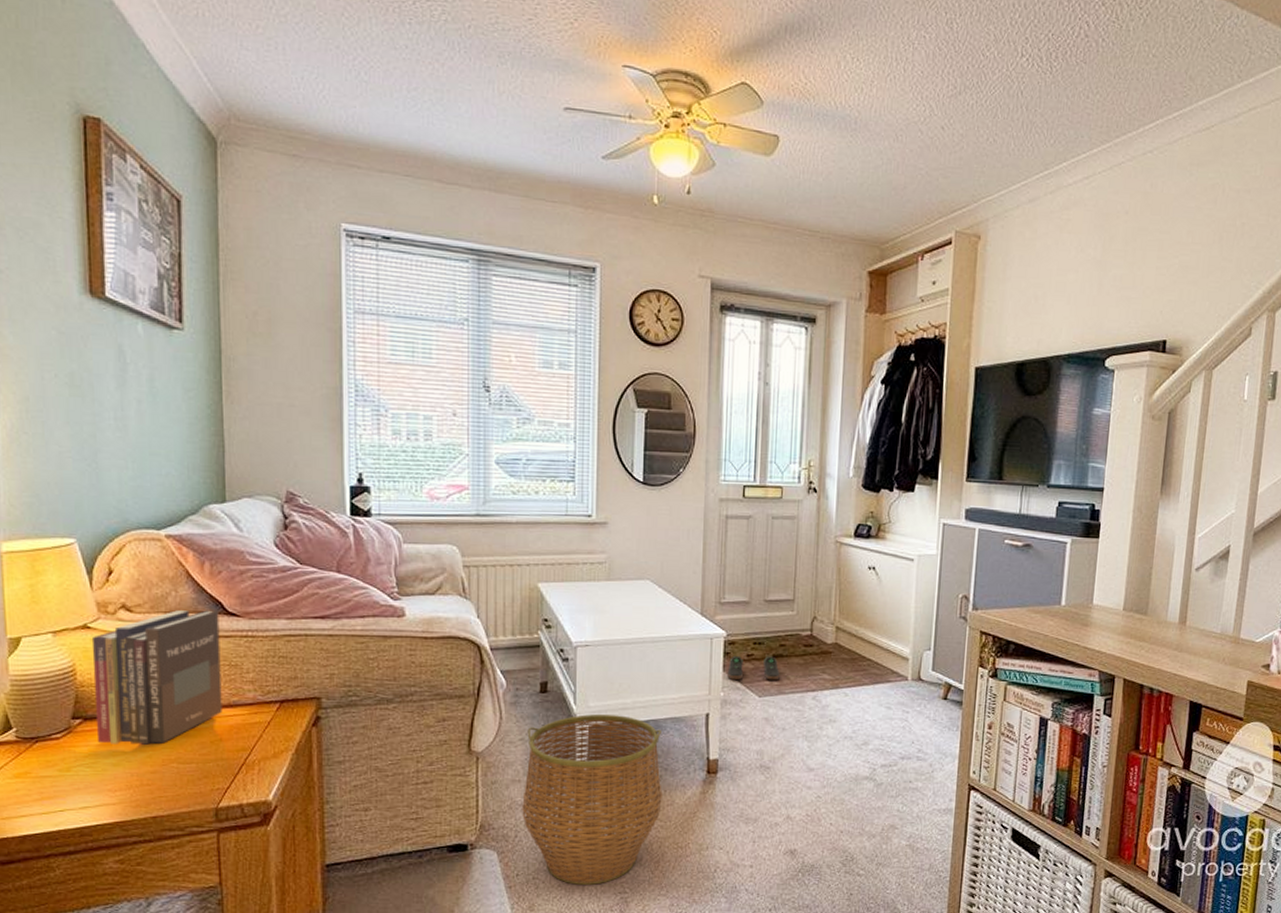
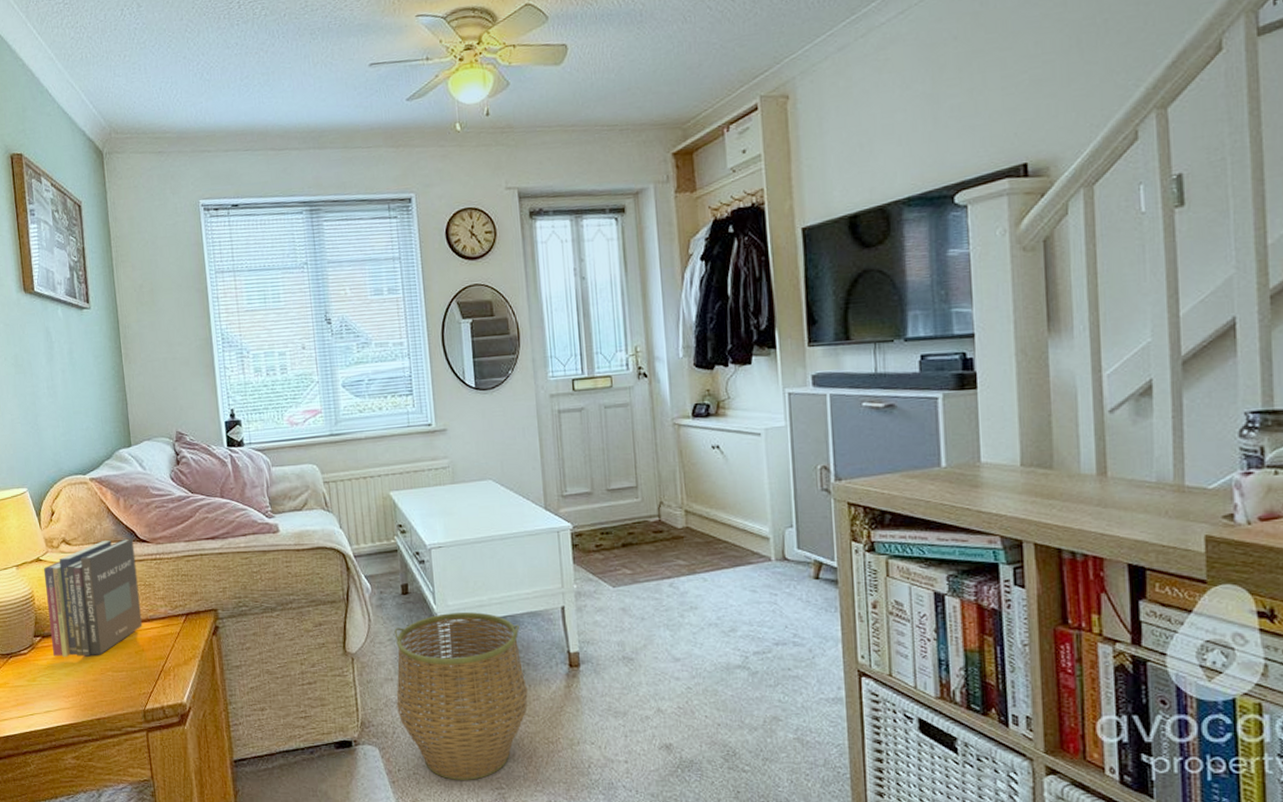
shoe: present [727,655,781,680] -> none [578,545,633,571]

